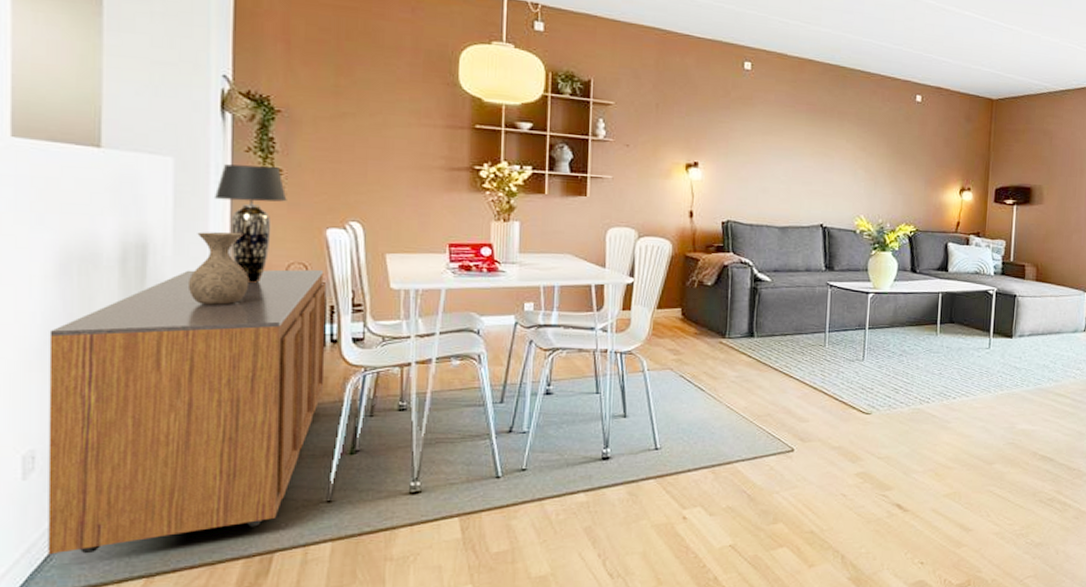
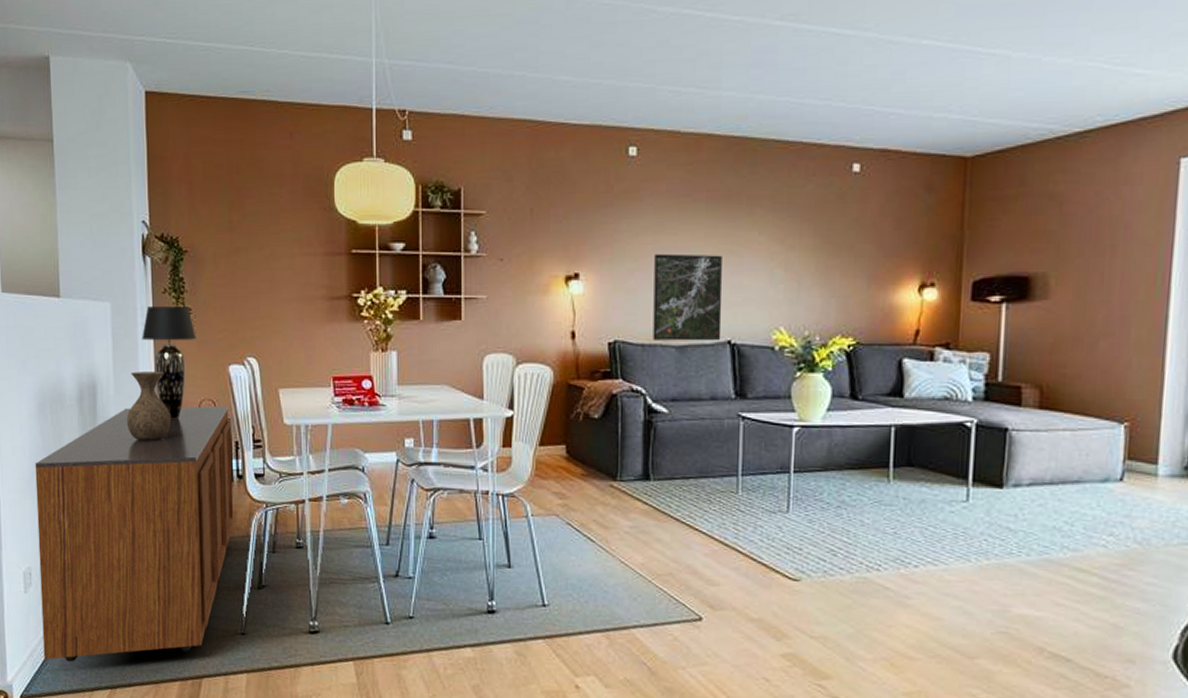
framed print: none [760,151,818,224] -> present [653,253,723,341]

